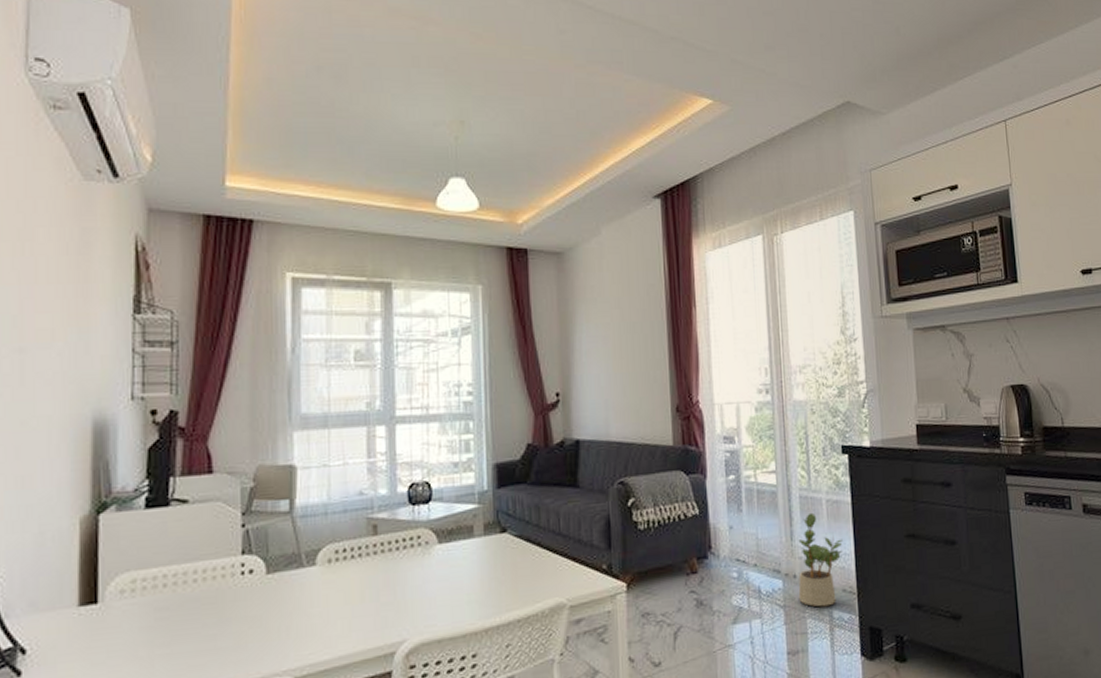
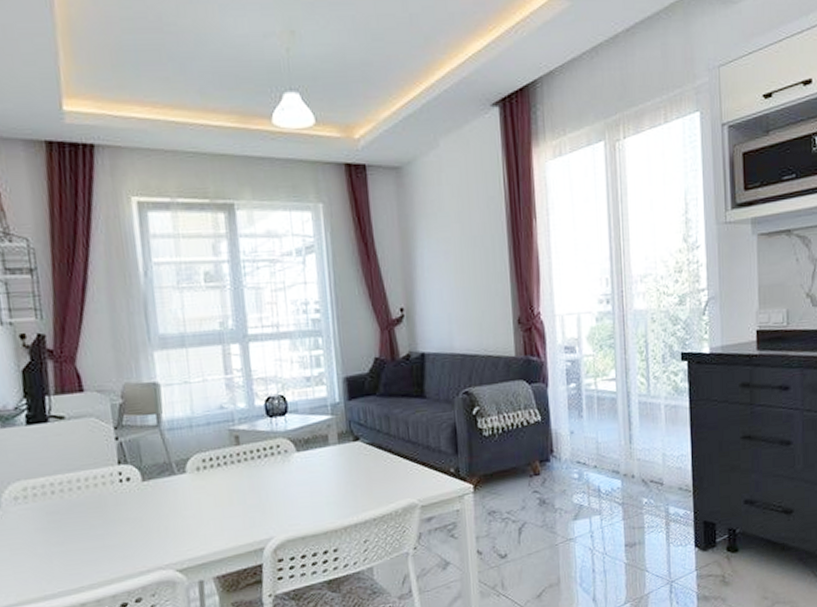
potted plant: present [798,512,843,607] -> none [636,417,680,504]

